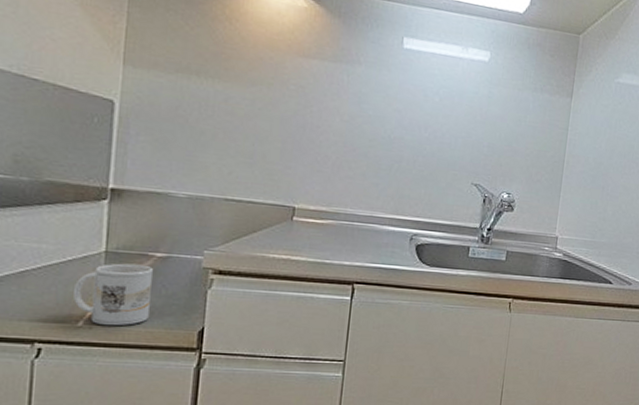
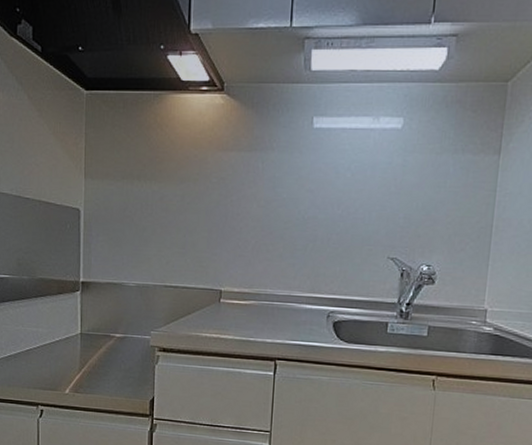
mug: present [72,263,154,326] -> none [60,343,115,394]

